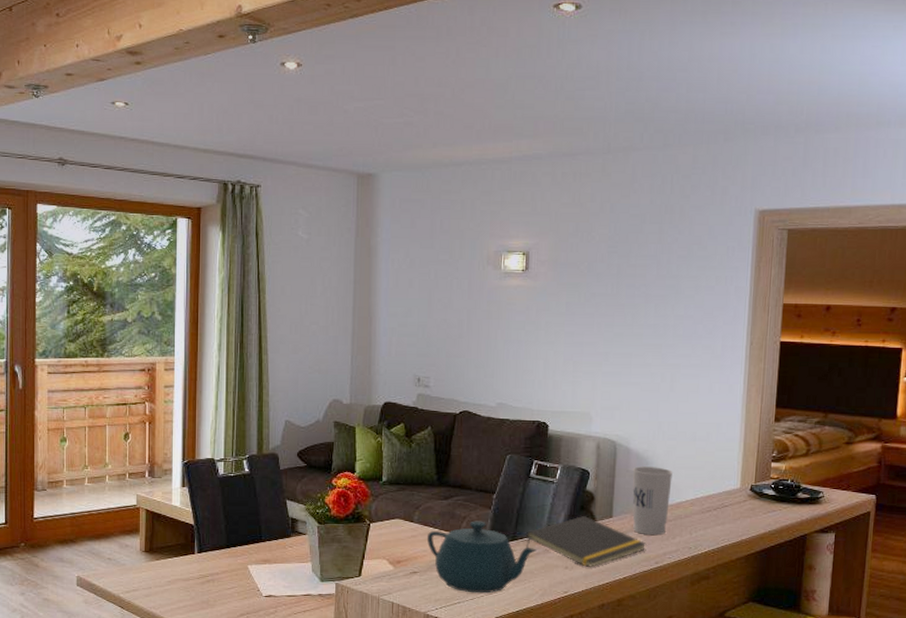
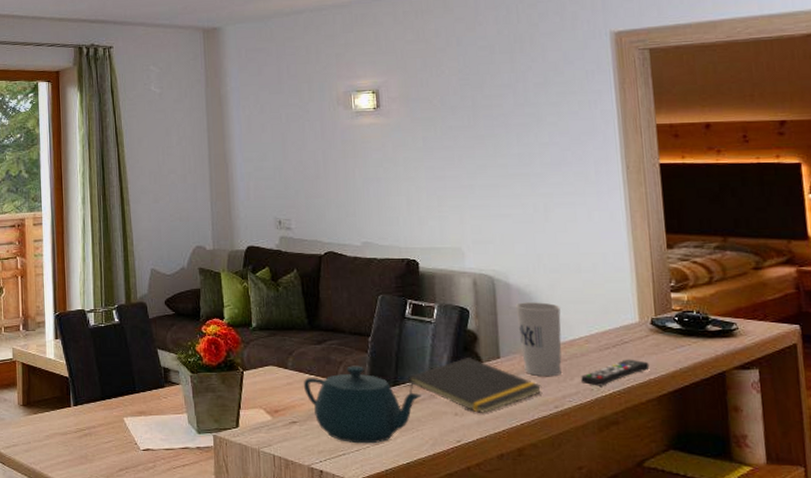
remote control: none [682,521,743,545] -> present [581,359,650,386]

